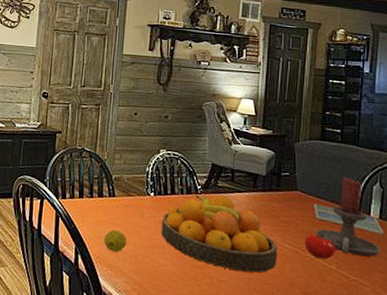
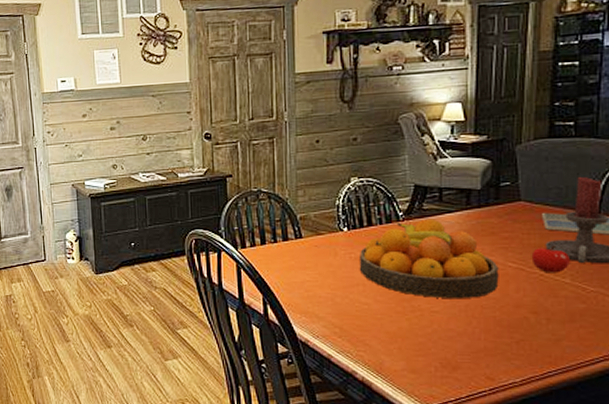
fruit: present [103,229,126,252] -> none [293,273,320,297]

